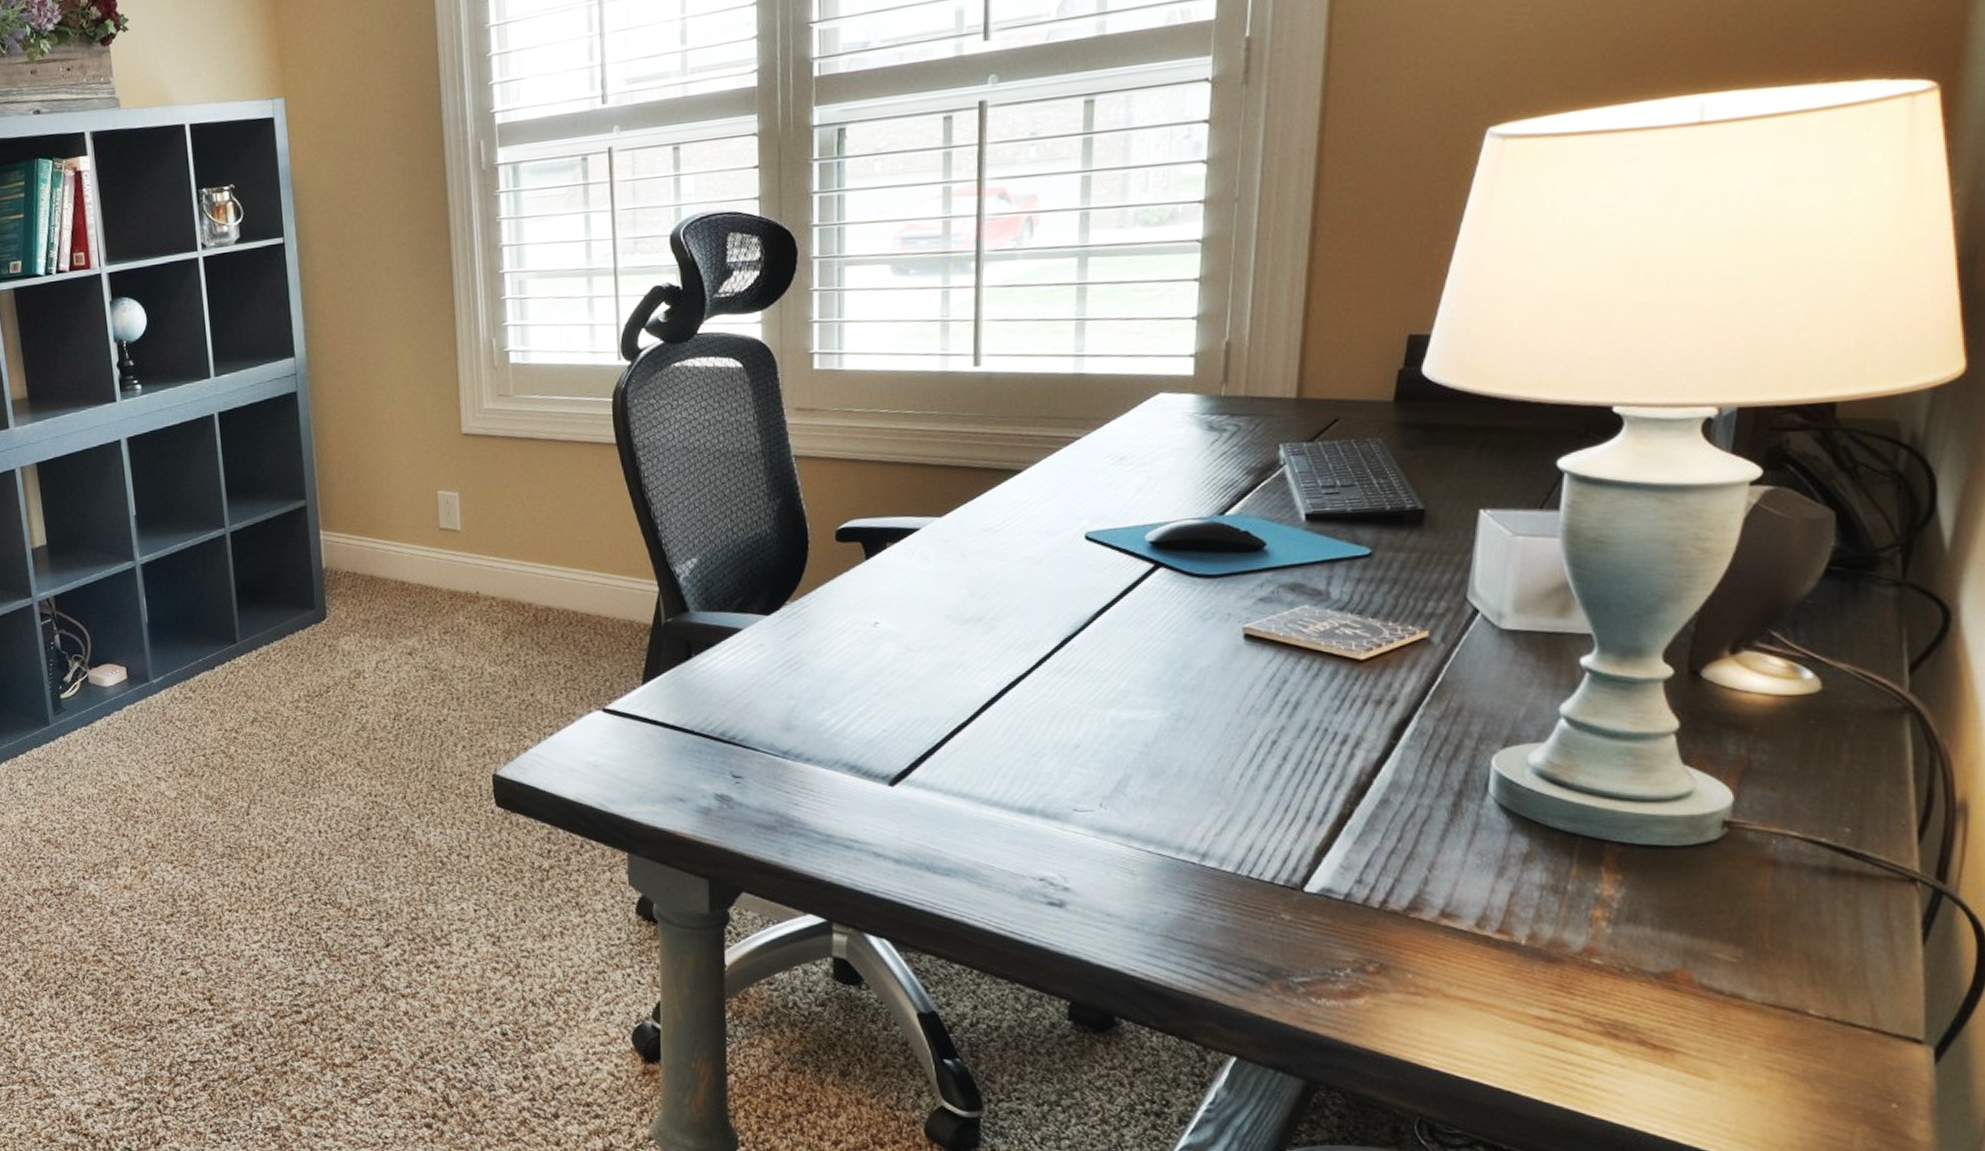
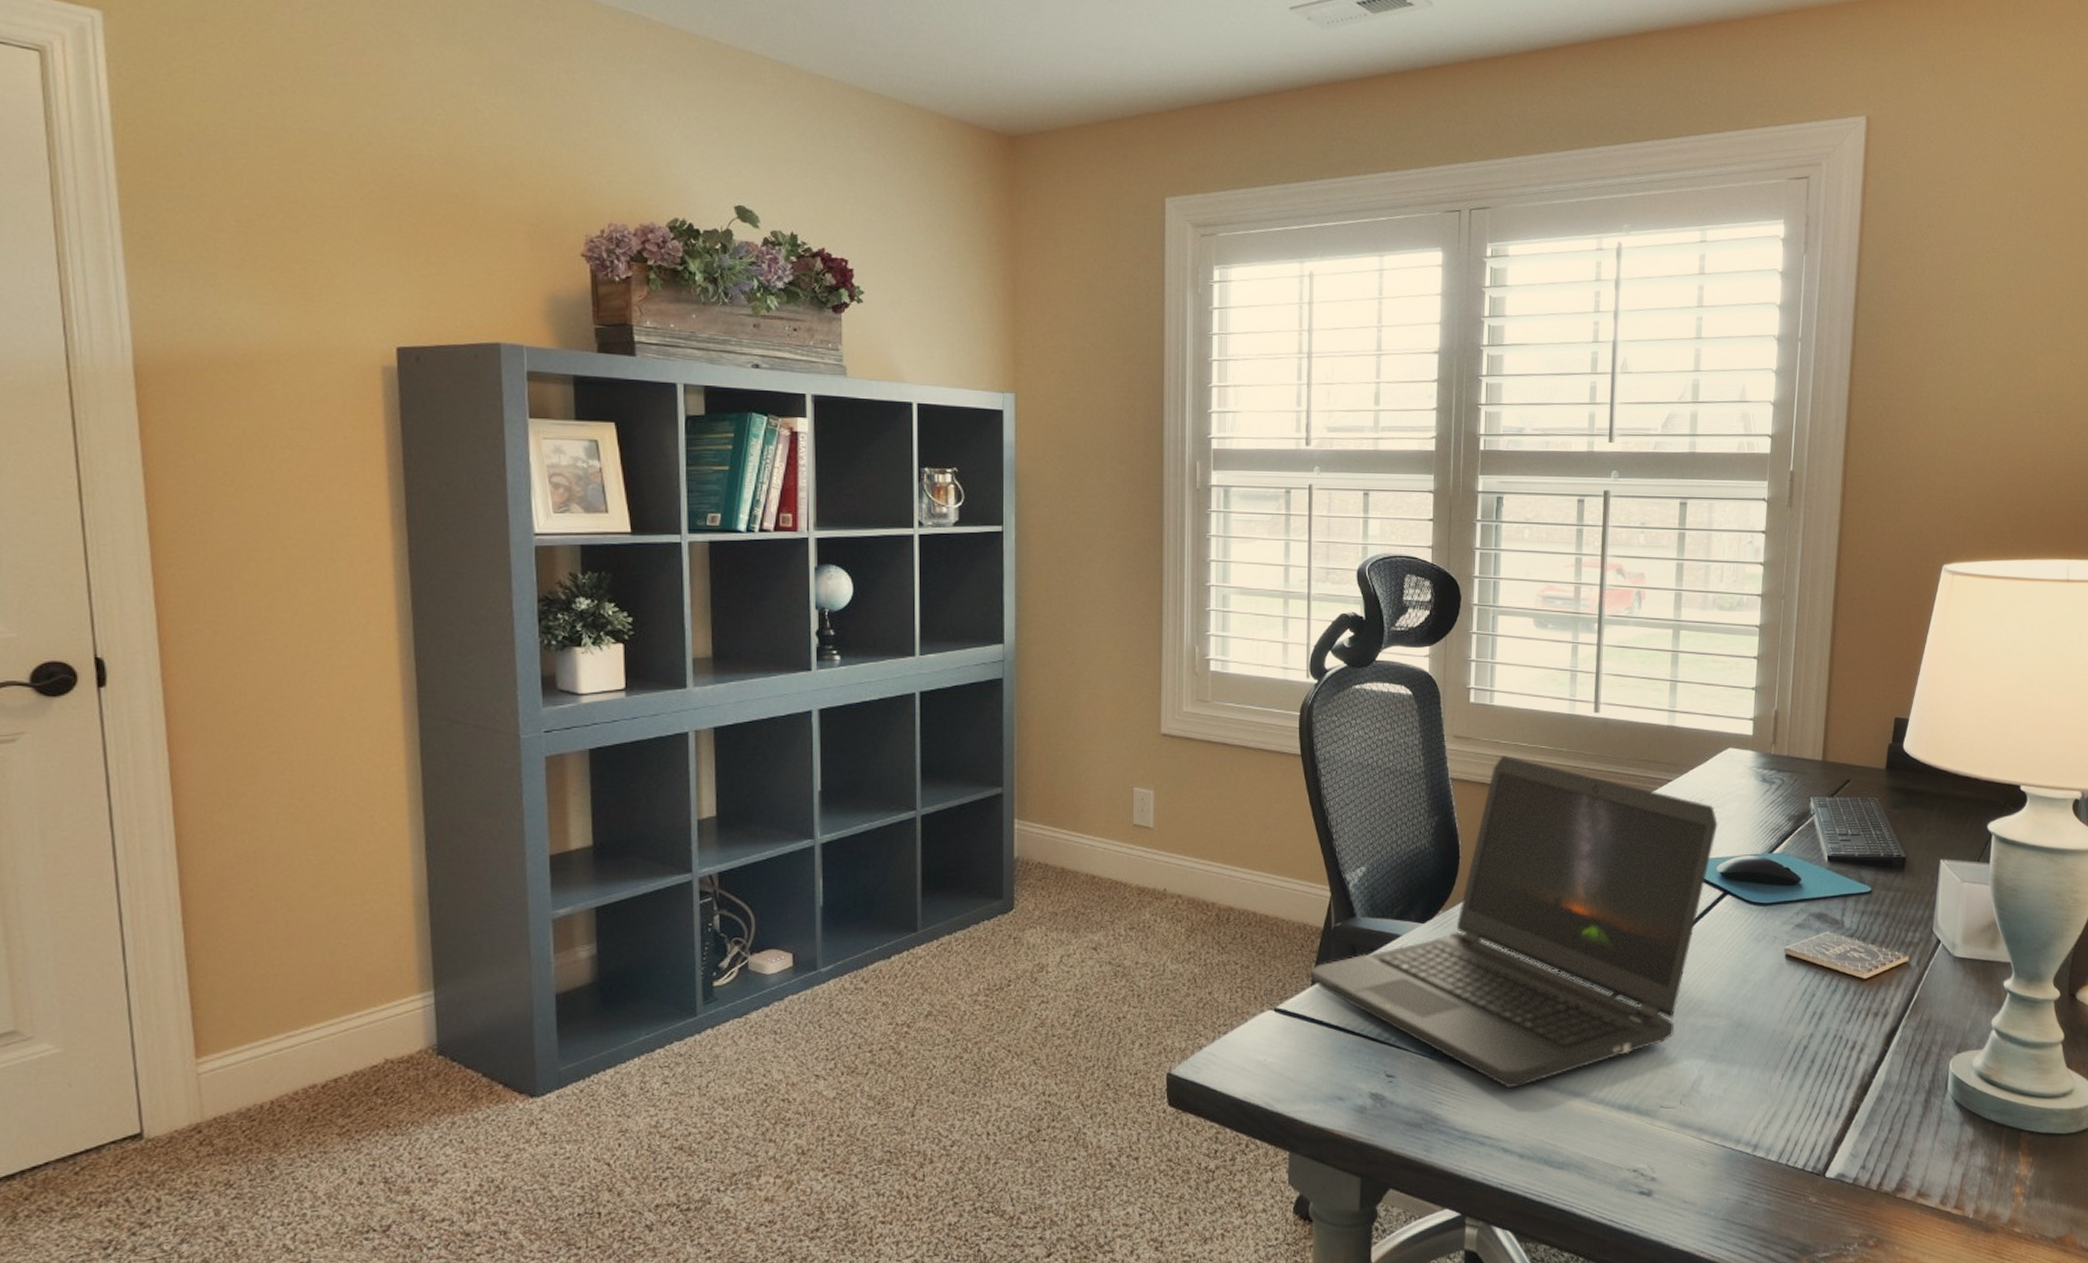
laptop computer: none [639,424,1147,790] -> present [1309,754,1719,1088]

